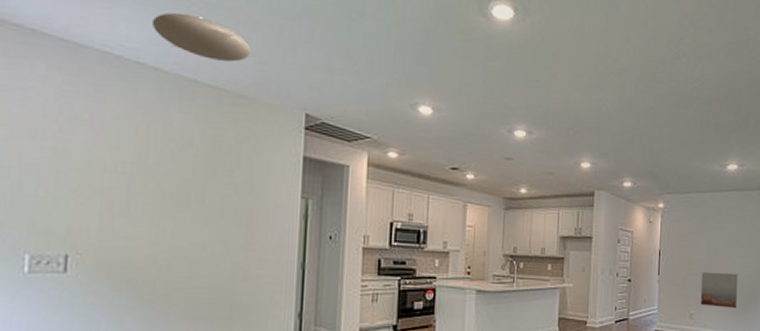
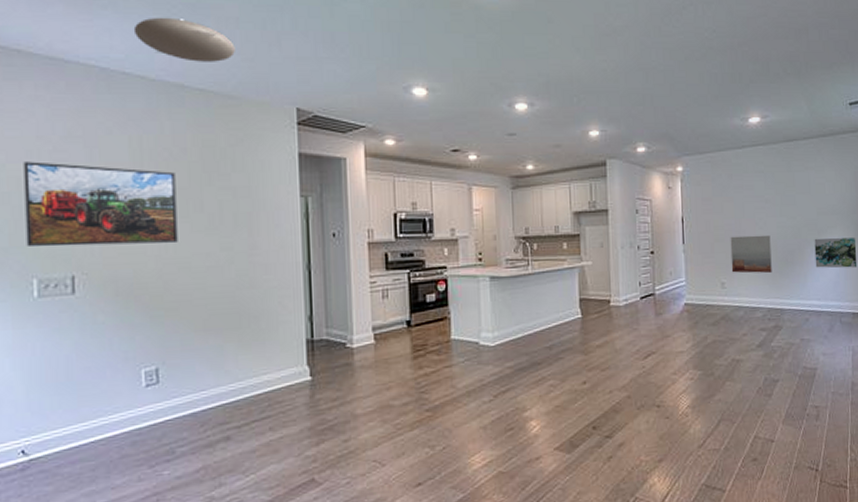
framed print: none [22,139,180,231] -> present [23,161,178,247]

